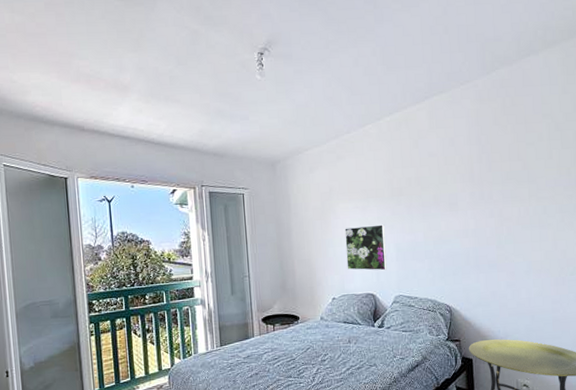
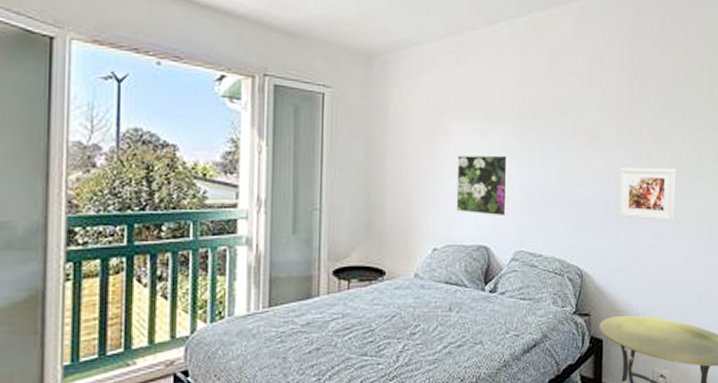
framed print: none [476,220,527,264] -> present [619,167,677,222]

